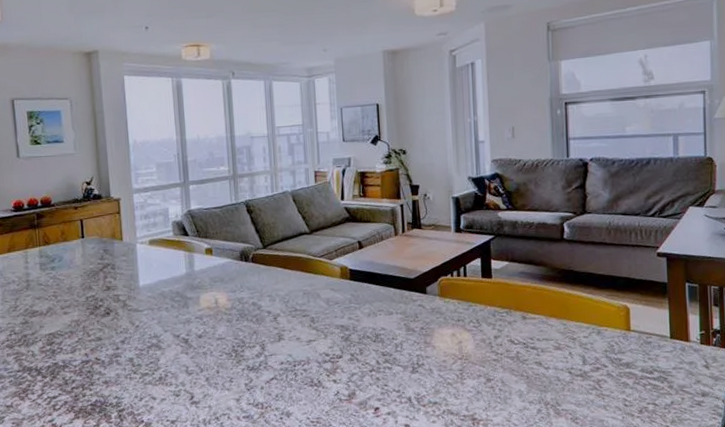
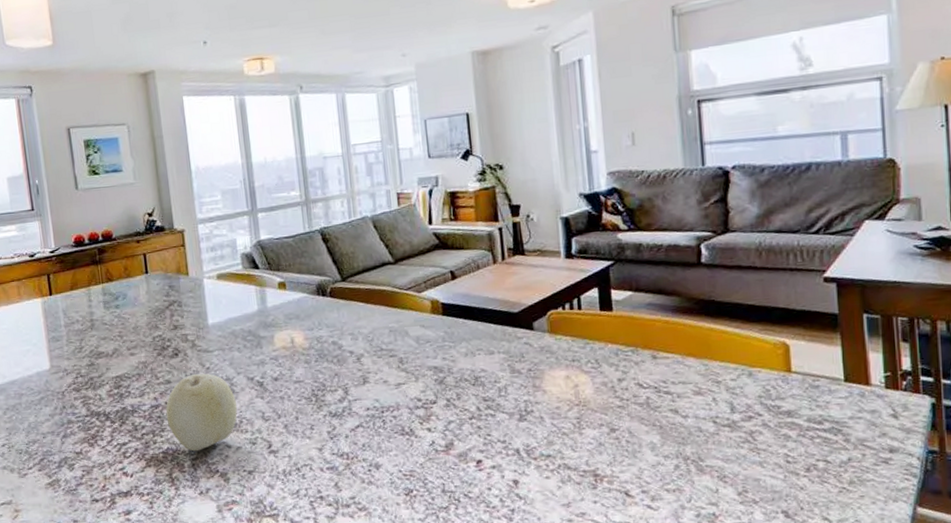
fruit: none [95,331,163,404] -> present [165,373,237,452]

